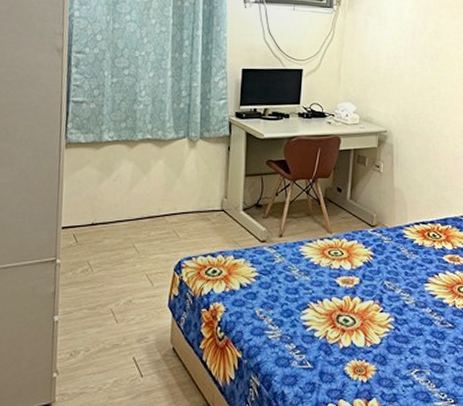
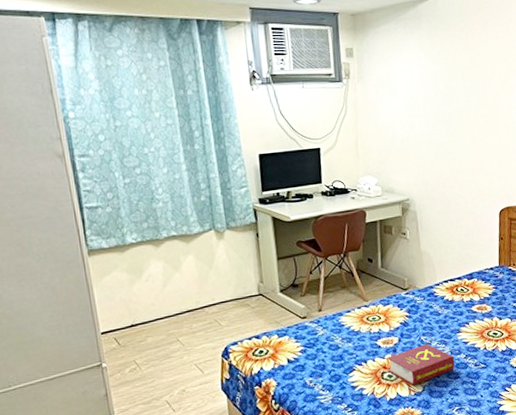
book: none [344,290,419,336] -> present [386,343,455,386]

